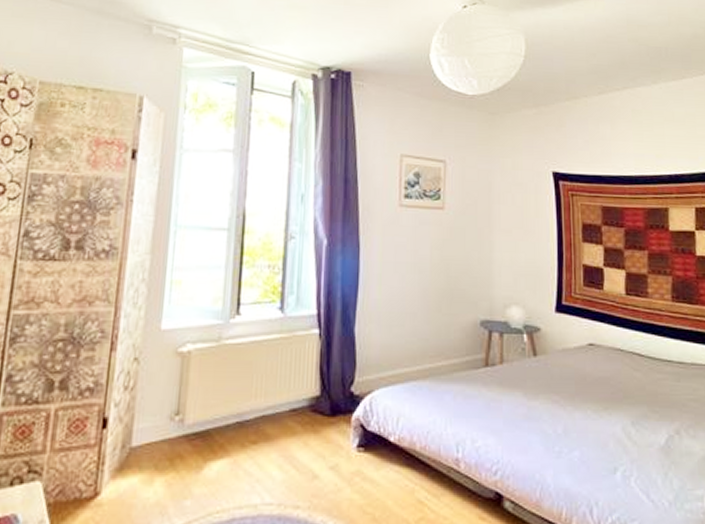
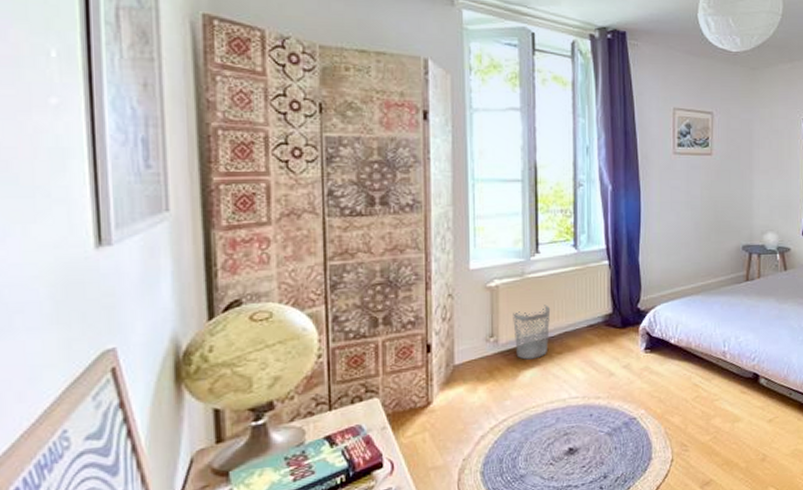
wastebasket: none [202,379,248,448] -> present [513,305,551,360]

